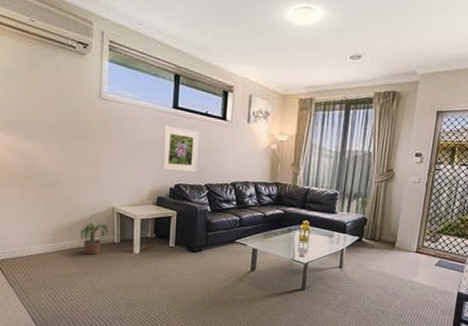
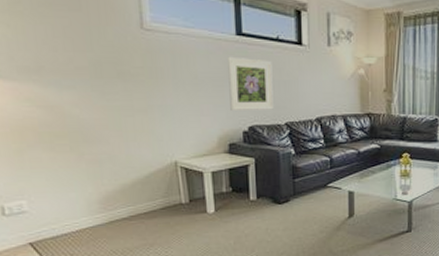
potted plant: present [80,222,108,255] -> none [137,182,173,222]

